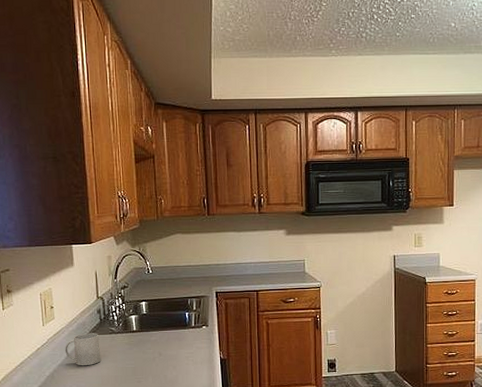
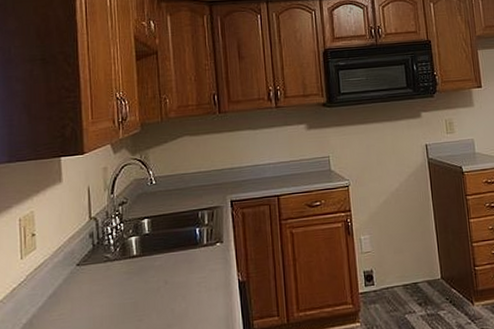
mug: present [65,333,100,366] -> none [48,262,92,307]

